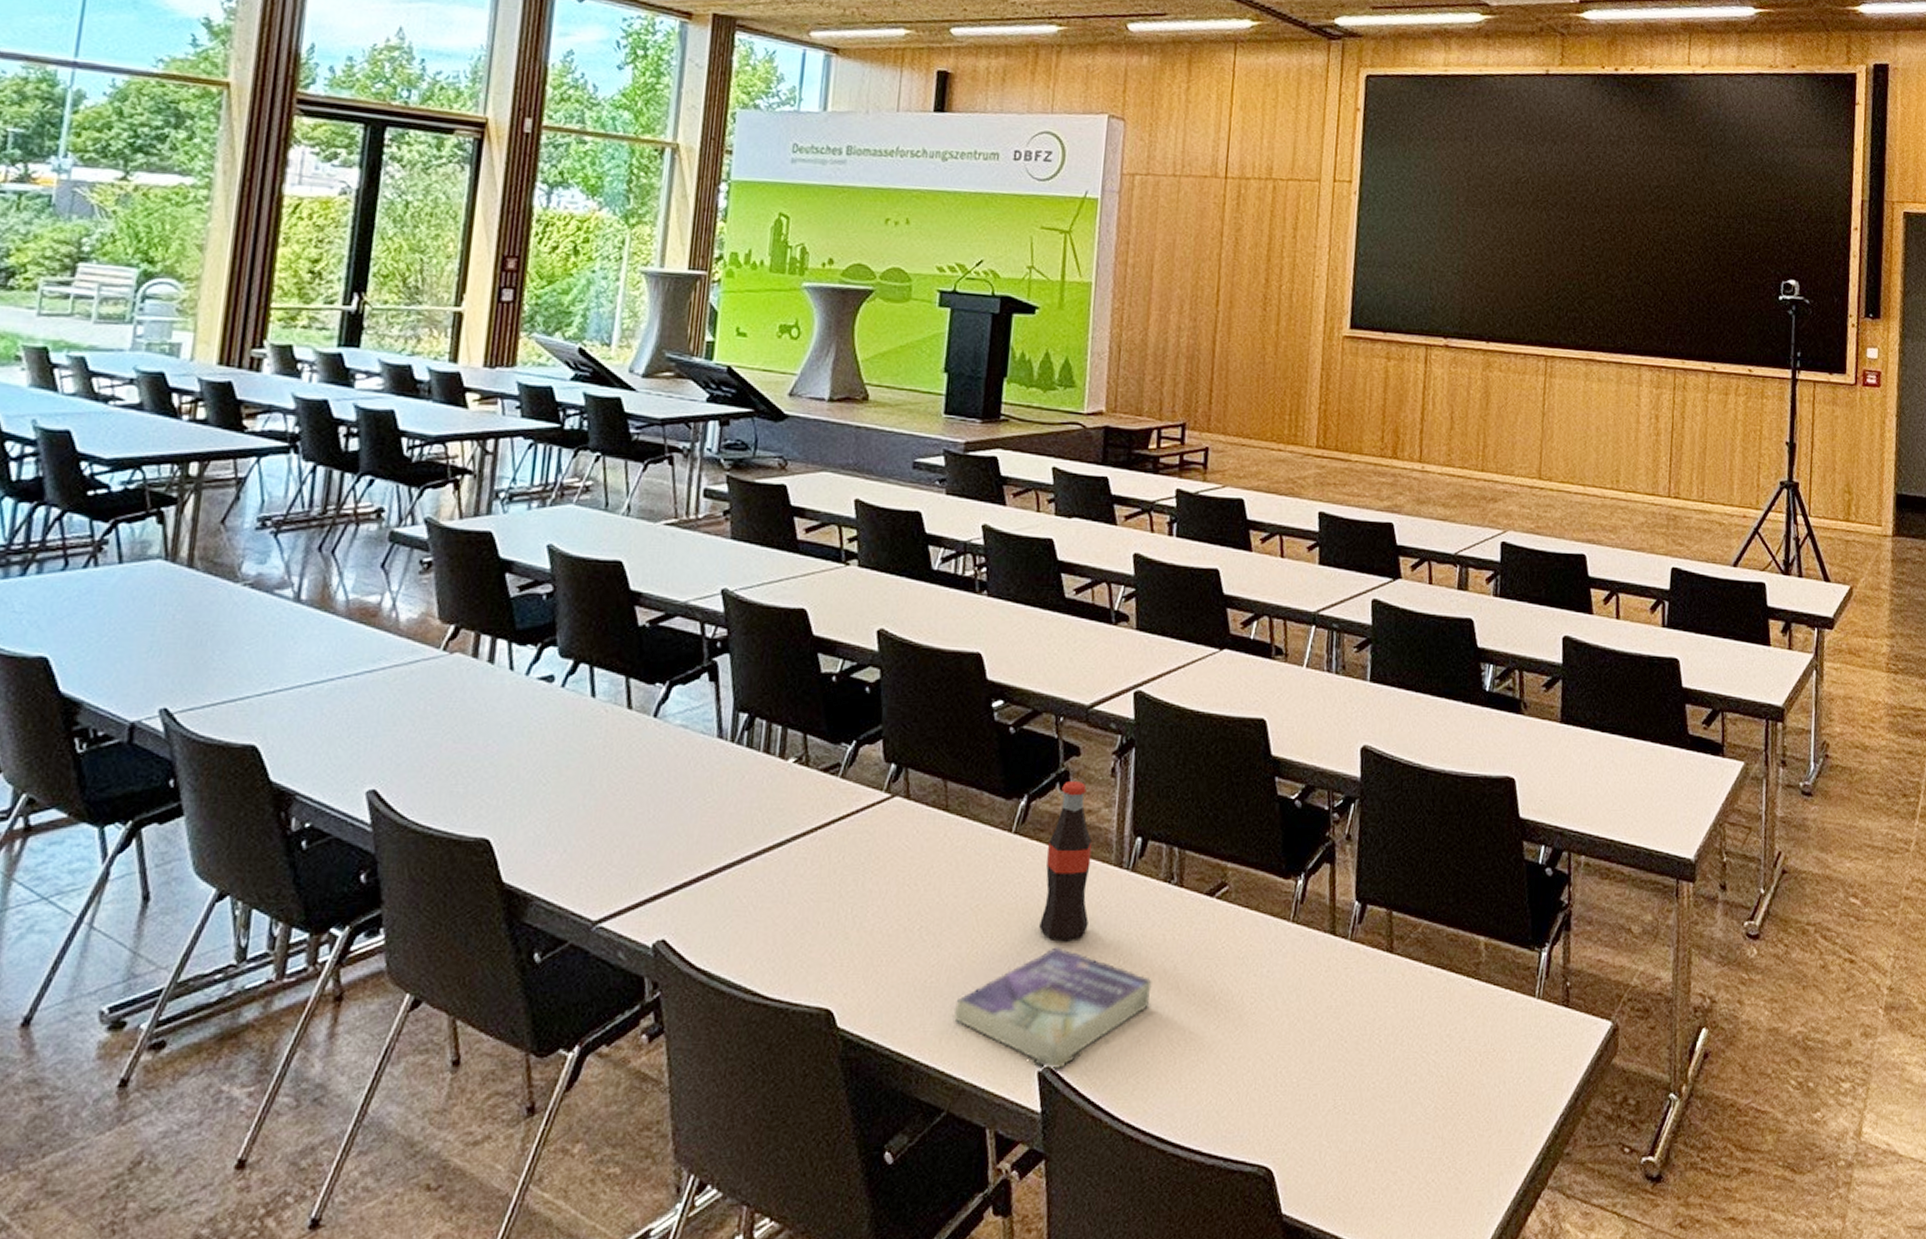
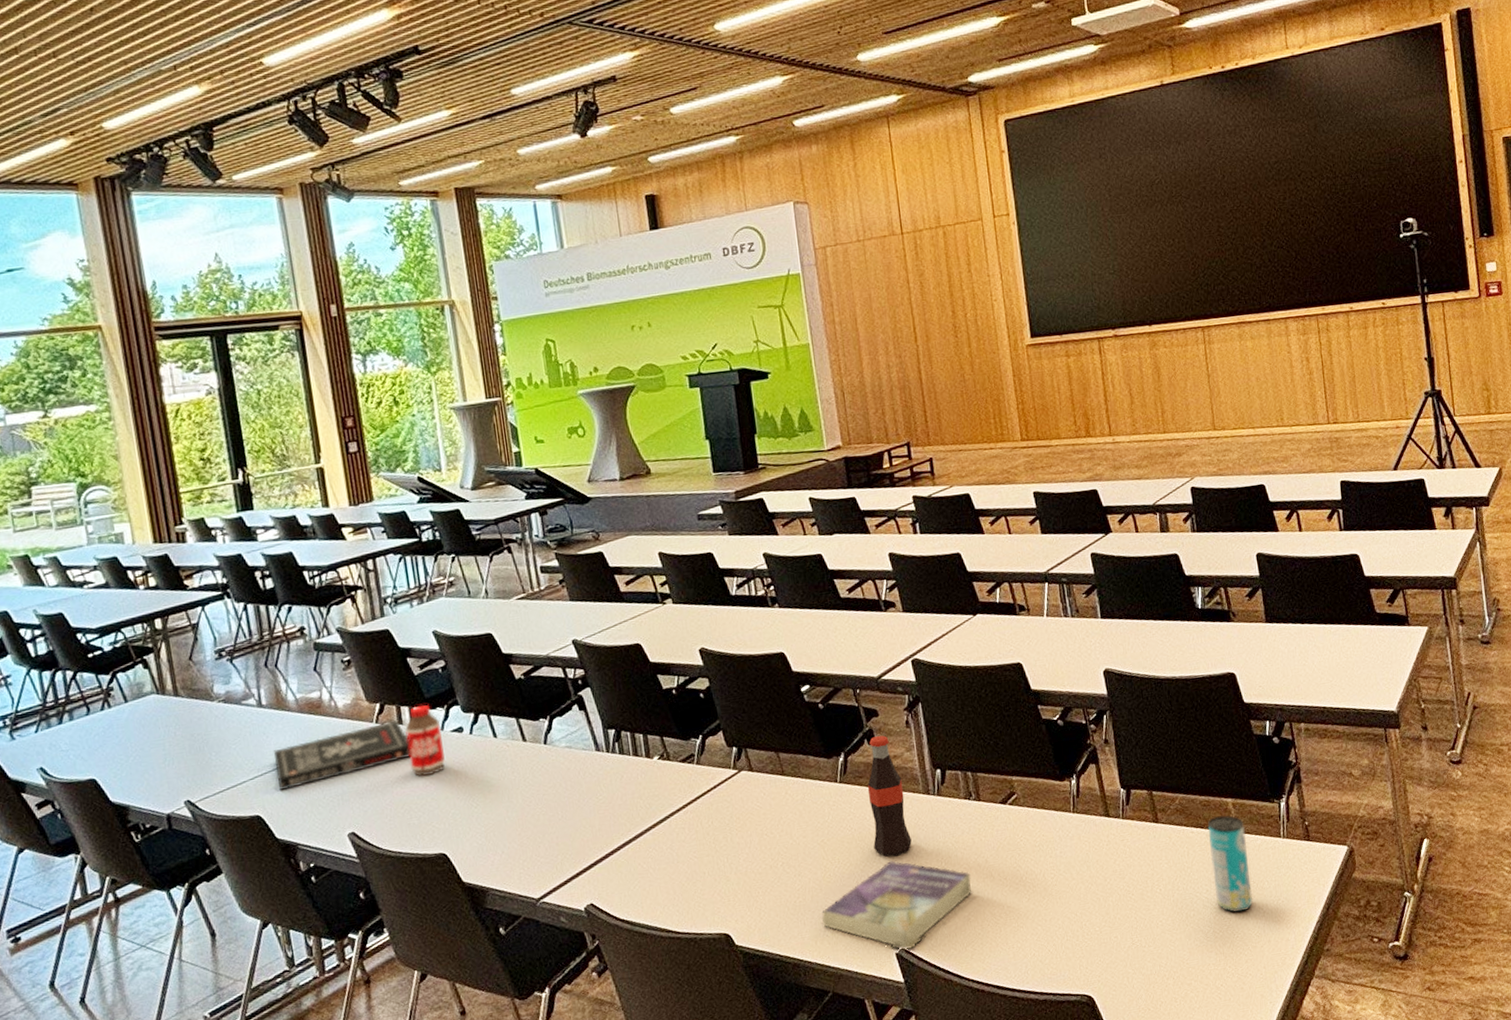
book: none [292,651,480,718] -> present [273,720,410,790]
bottle: none [473,637,528,732] -> present [405,705,445,777]
beverage can: none [1445,957,1495,1087] -> present [1207,815,1253,913]

